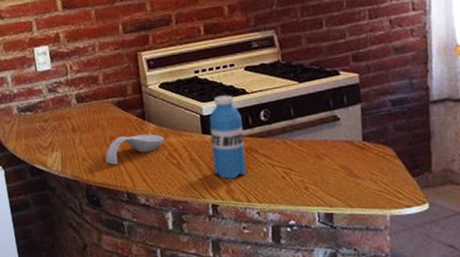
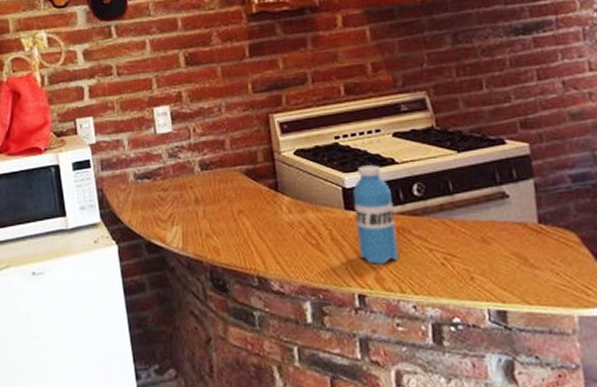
spoon rest: present [105,134,164,165] -> none [232,208,301,243]

